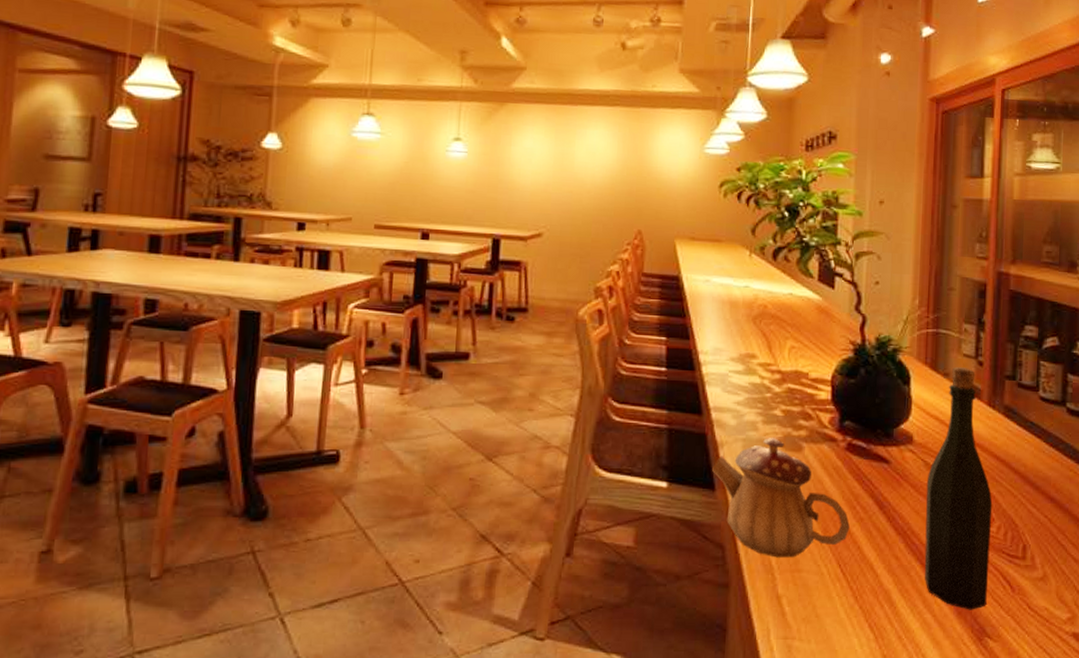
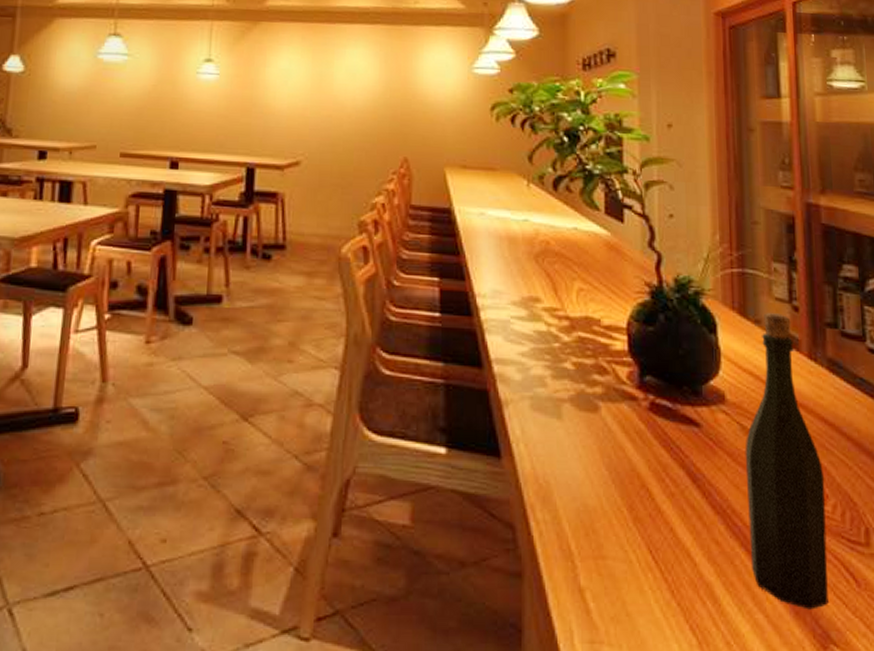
teapot: present [712,438,850,558] -> none [497,395,659,541]

